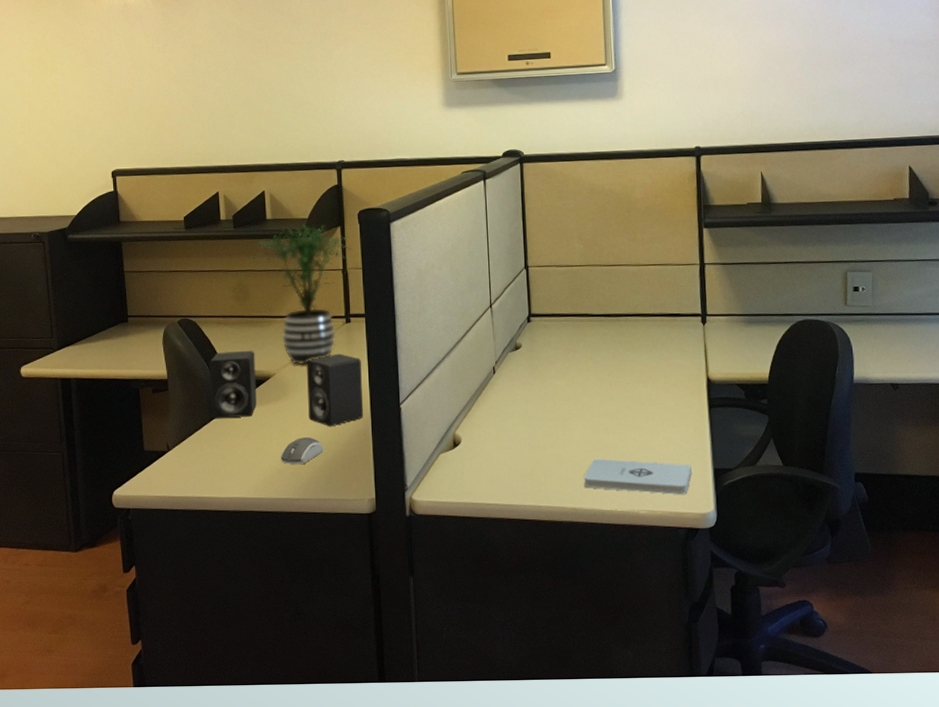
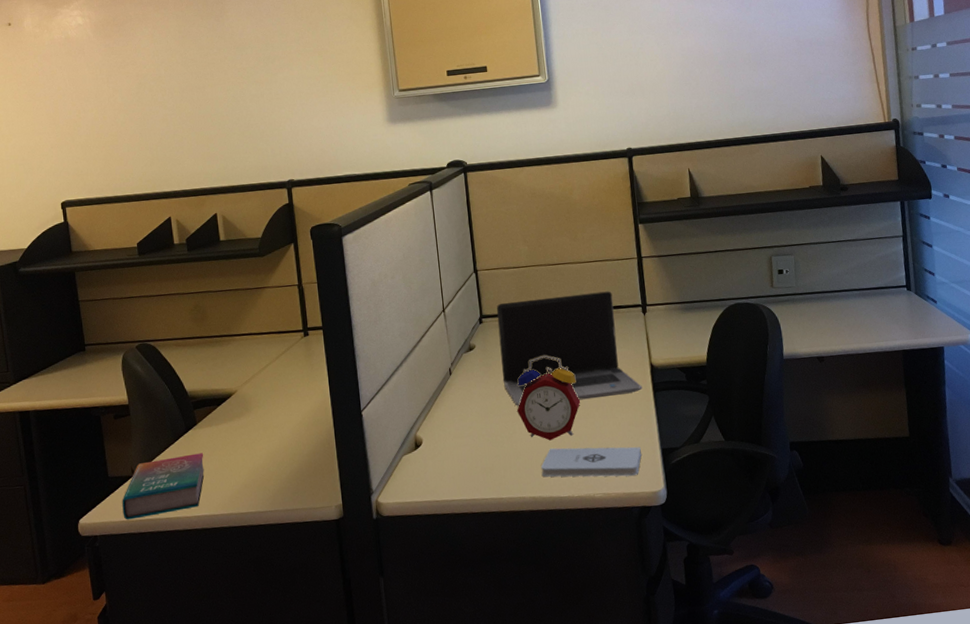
book: none [156,434,239,496] -> present [122,453,205,520]
speaker: present [209,350,363,427] -> none [170,366,326,440]
potted plant: present [250,224,351,365] -> none [206,242,305,381]
computer mouse: present [280,437,324,465] -> none [246,450,289,479]
laptop computer: none [546,297,697,412] -> present [496,291,643,406]
alarm clock: none [562,360,630,451] -> present [517,355,581,441]

